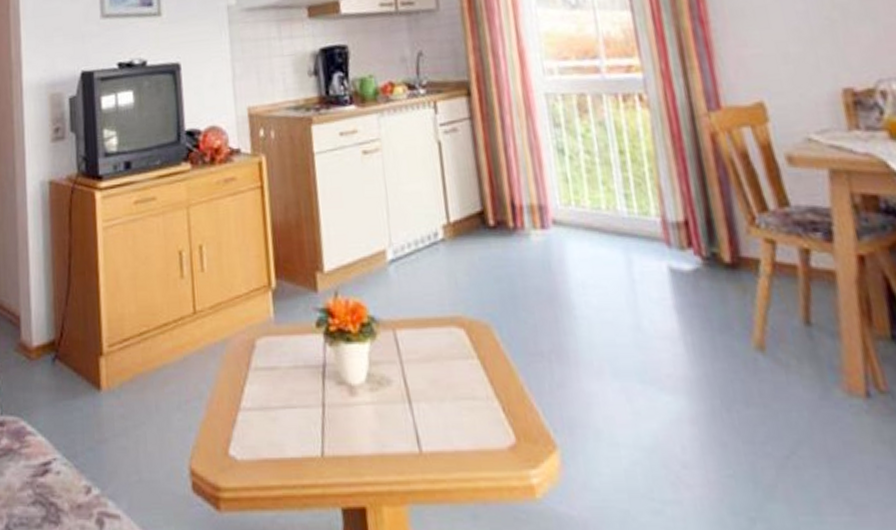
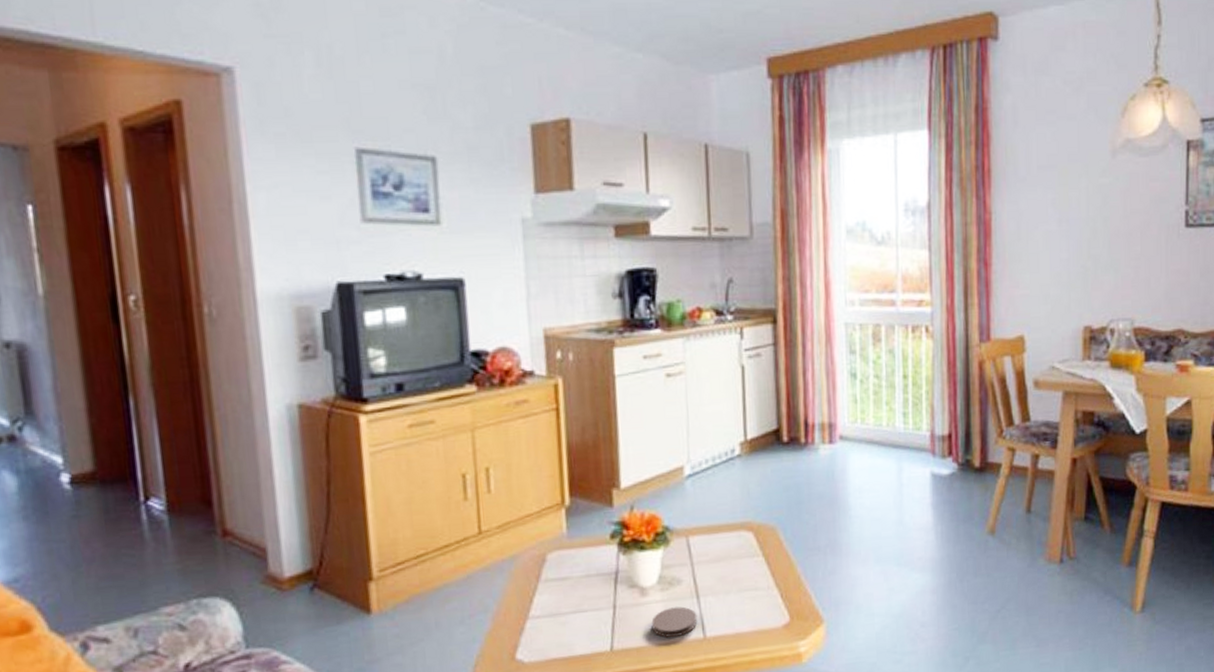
coaster: none [362,412,412,447] -> present [651,606,698,638]

